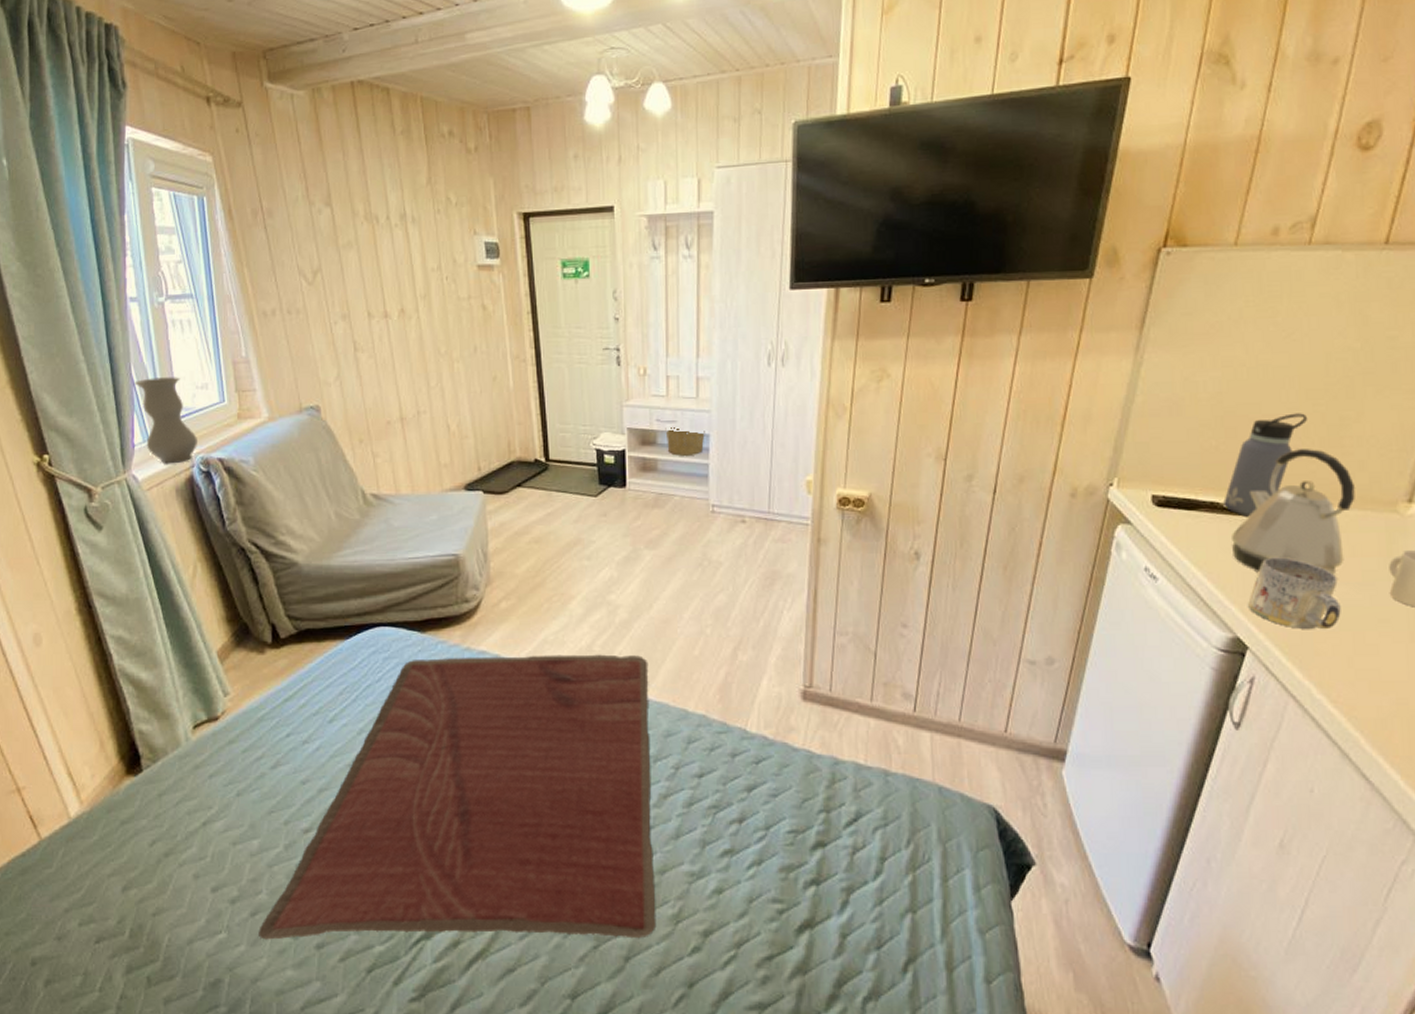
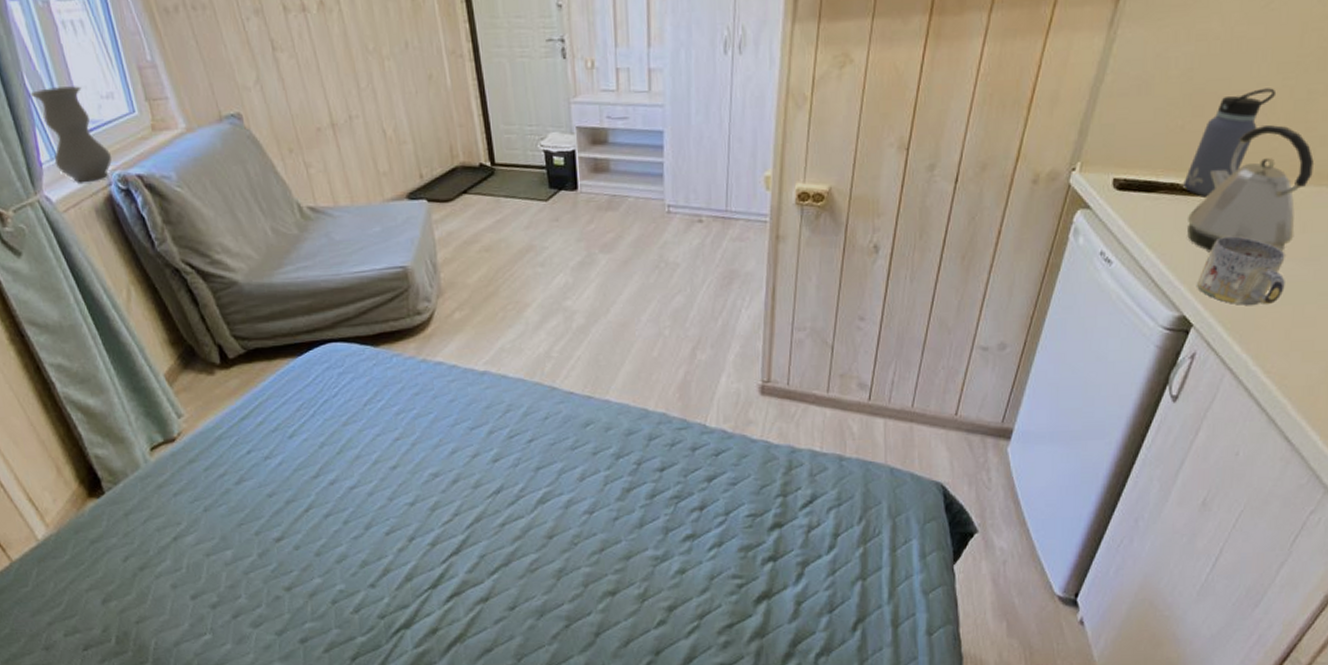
towel: present [259,654,655,940] -> none [242,359,623,638]
basket: present [665,427,705,456] -> none [616,124,659,155]

